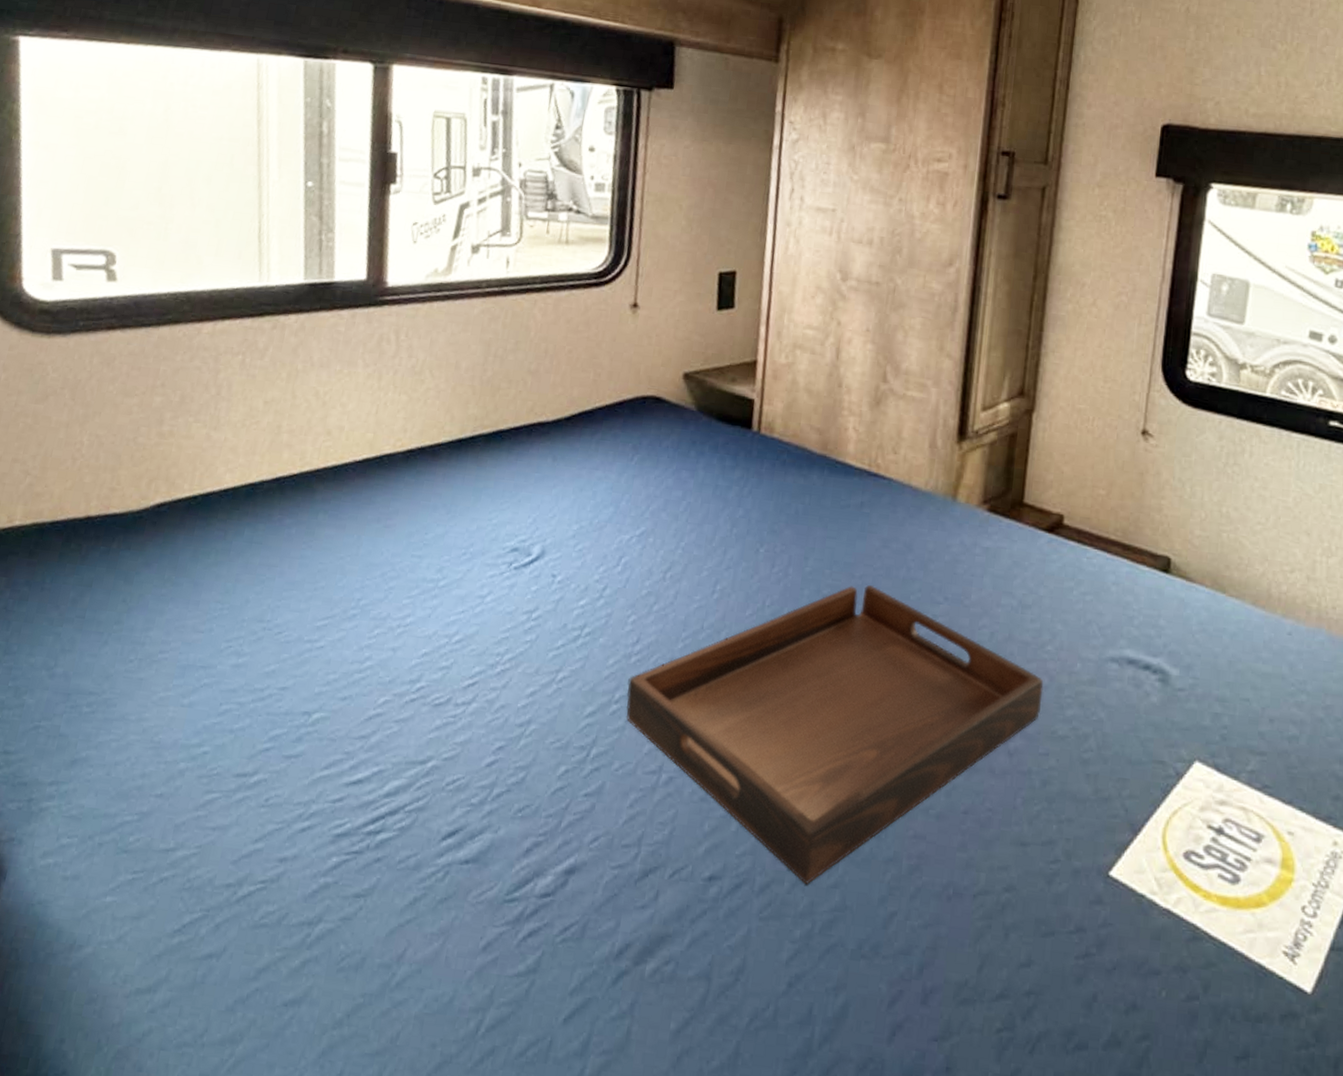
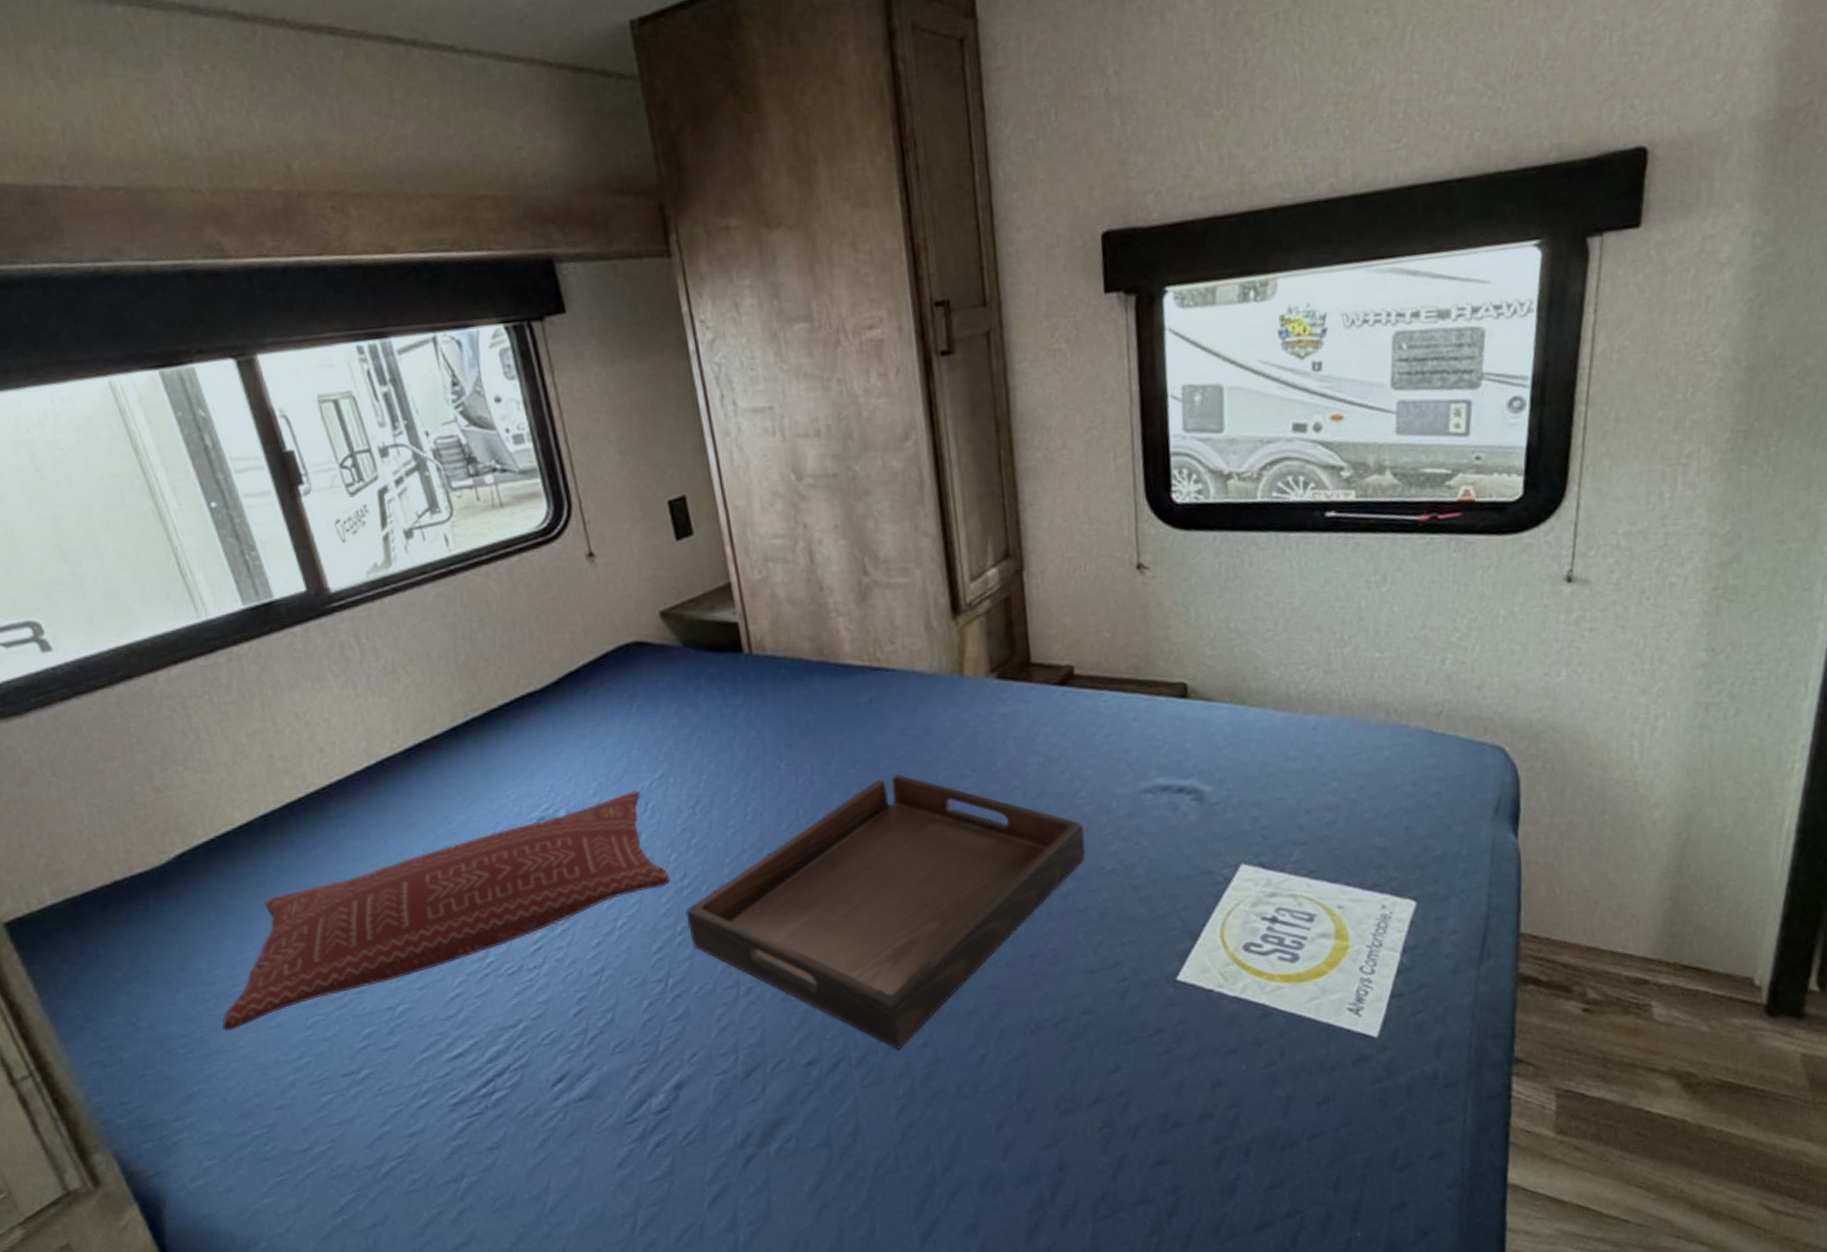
pillow: none [133,542,623,700] -> present [221,790,670,1032]

